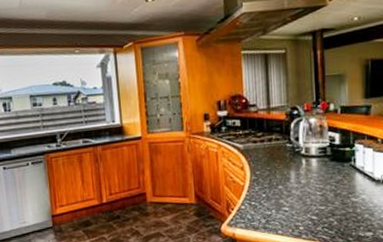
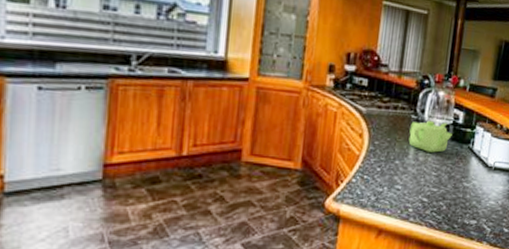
teapot: none [287,146,331,175] -> present [408,120,452,153]

